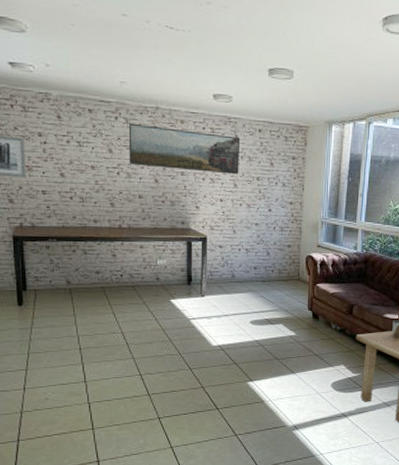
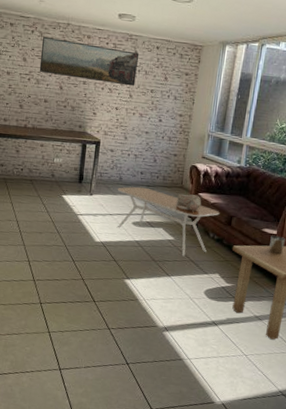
coffee table: none [230,283,340,351] -> present [117,186,220,257]
ceramic vessel: none [294,286,321,305] -> present [176,193,202,213]

